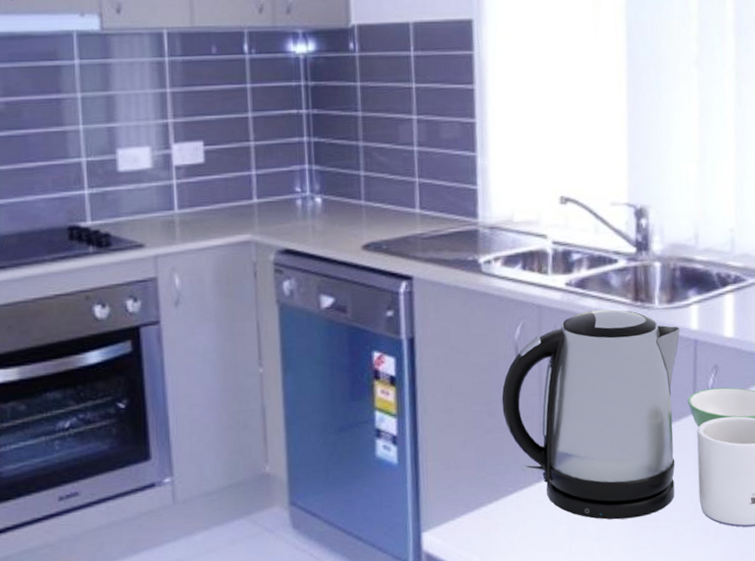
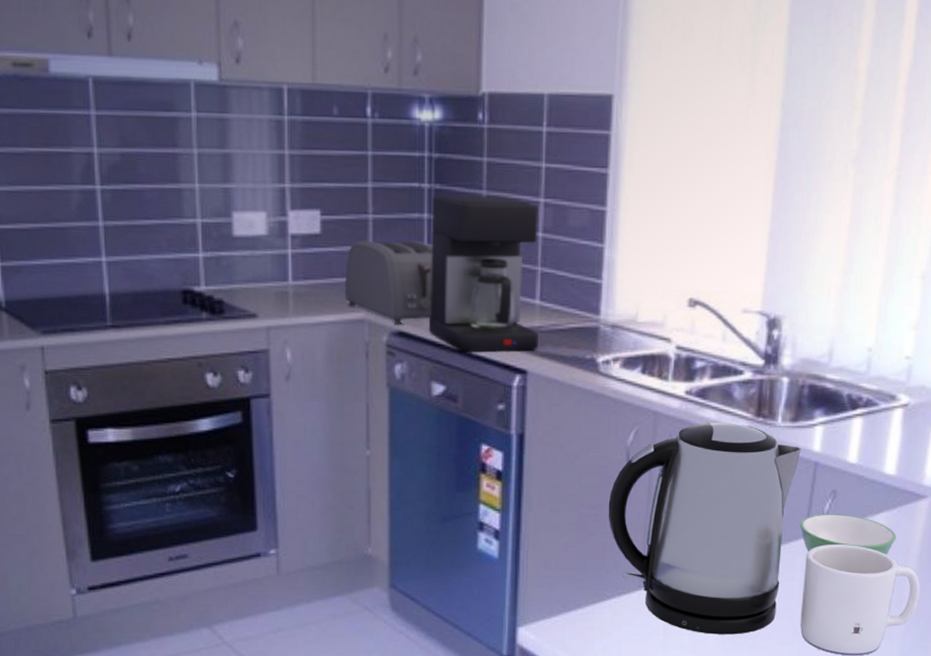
toaster: none [230,162,317,243] -> present [344,240,432,325]
coffee maker: none [310,116,422,263] -> present [428,194,539,352]

